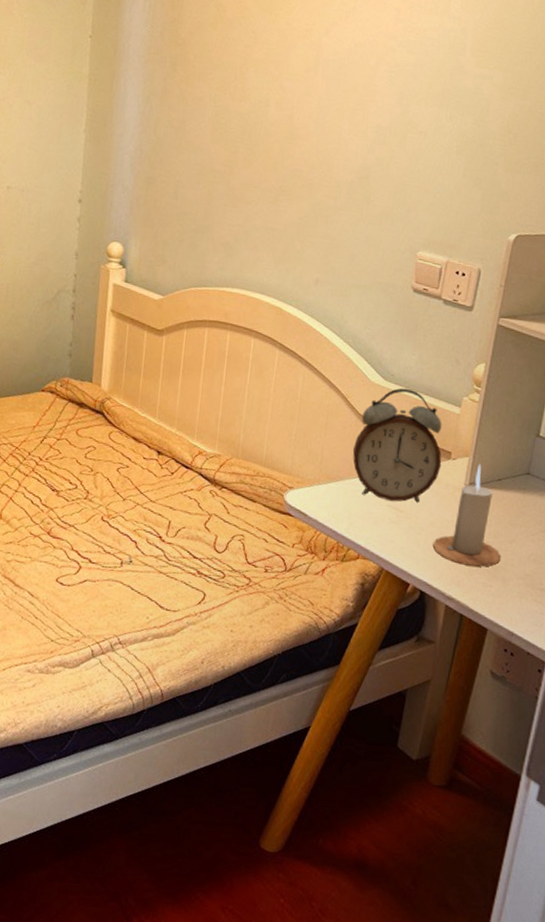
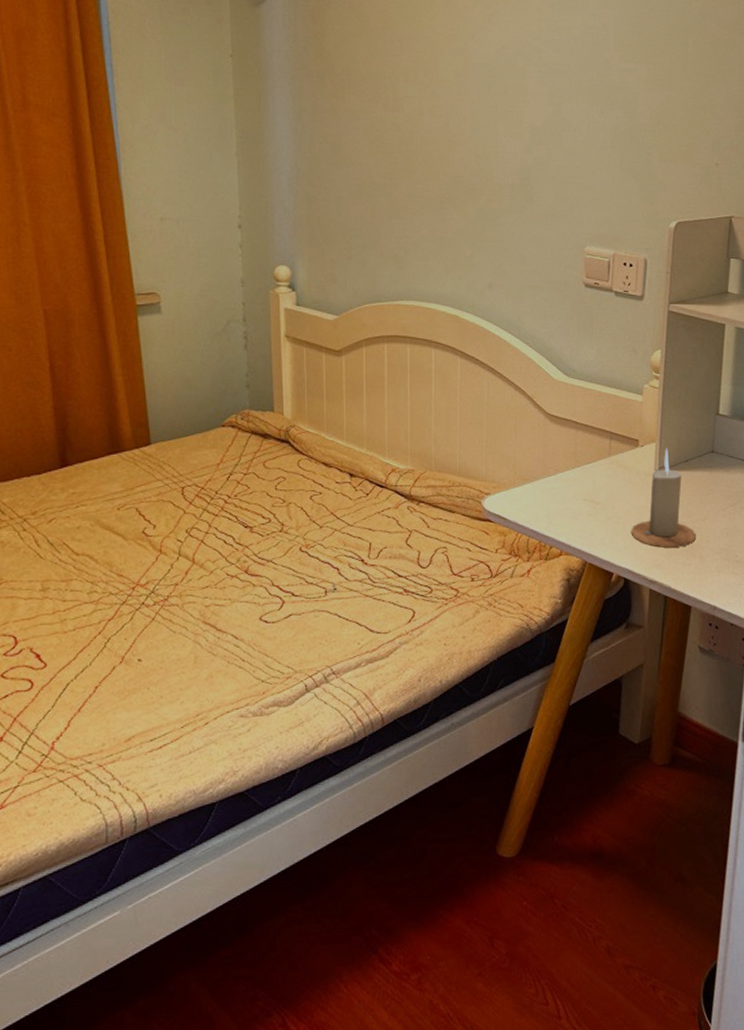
alarm clock: present [352,387,442,503] -> none [544,382,631,495]

